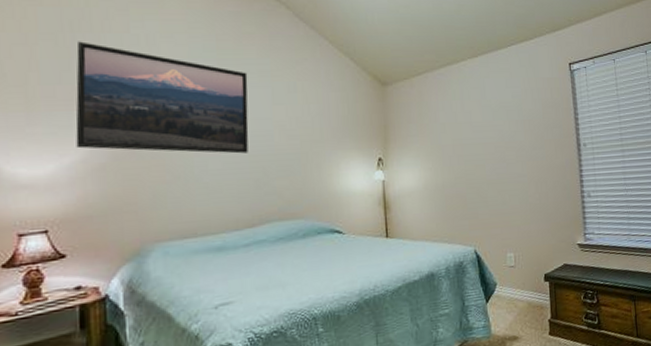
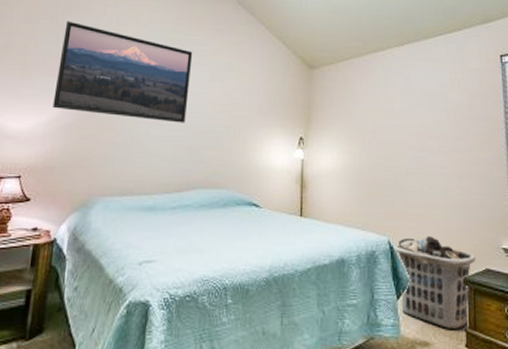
clothes hamper: none [480,241,554,322] -> present [394,236,475,330]

